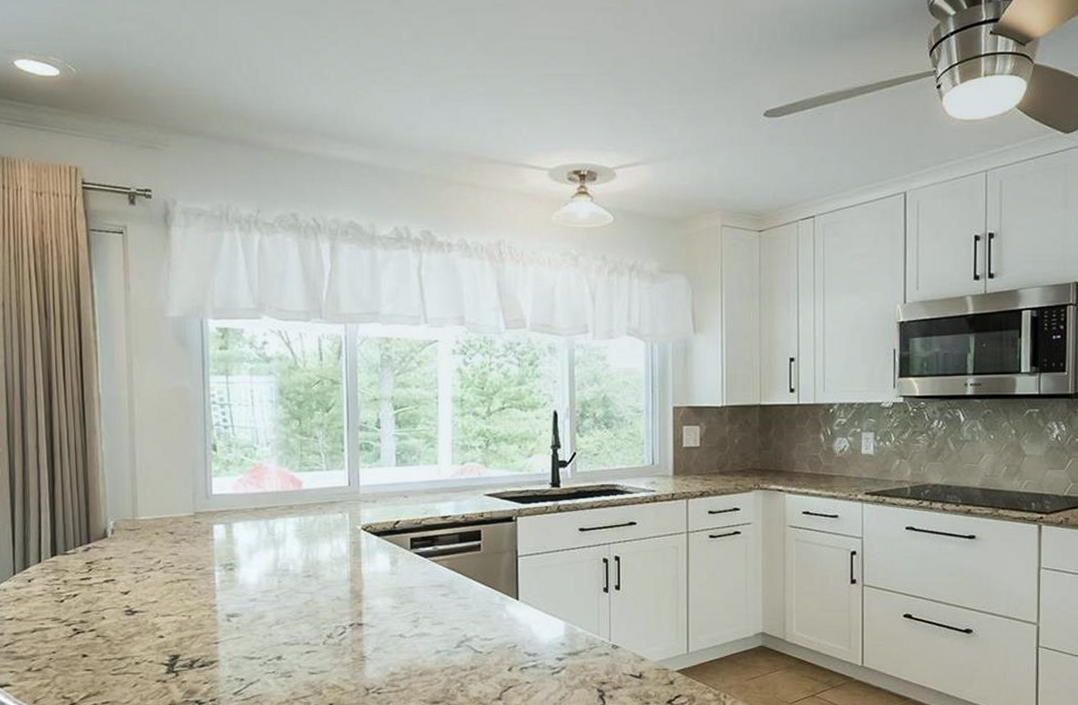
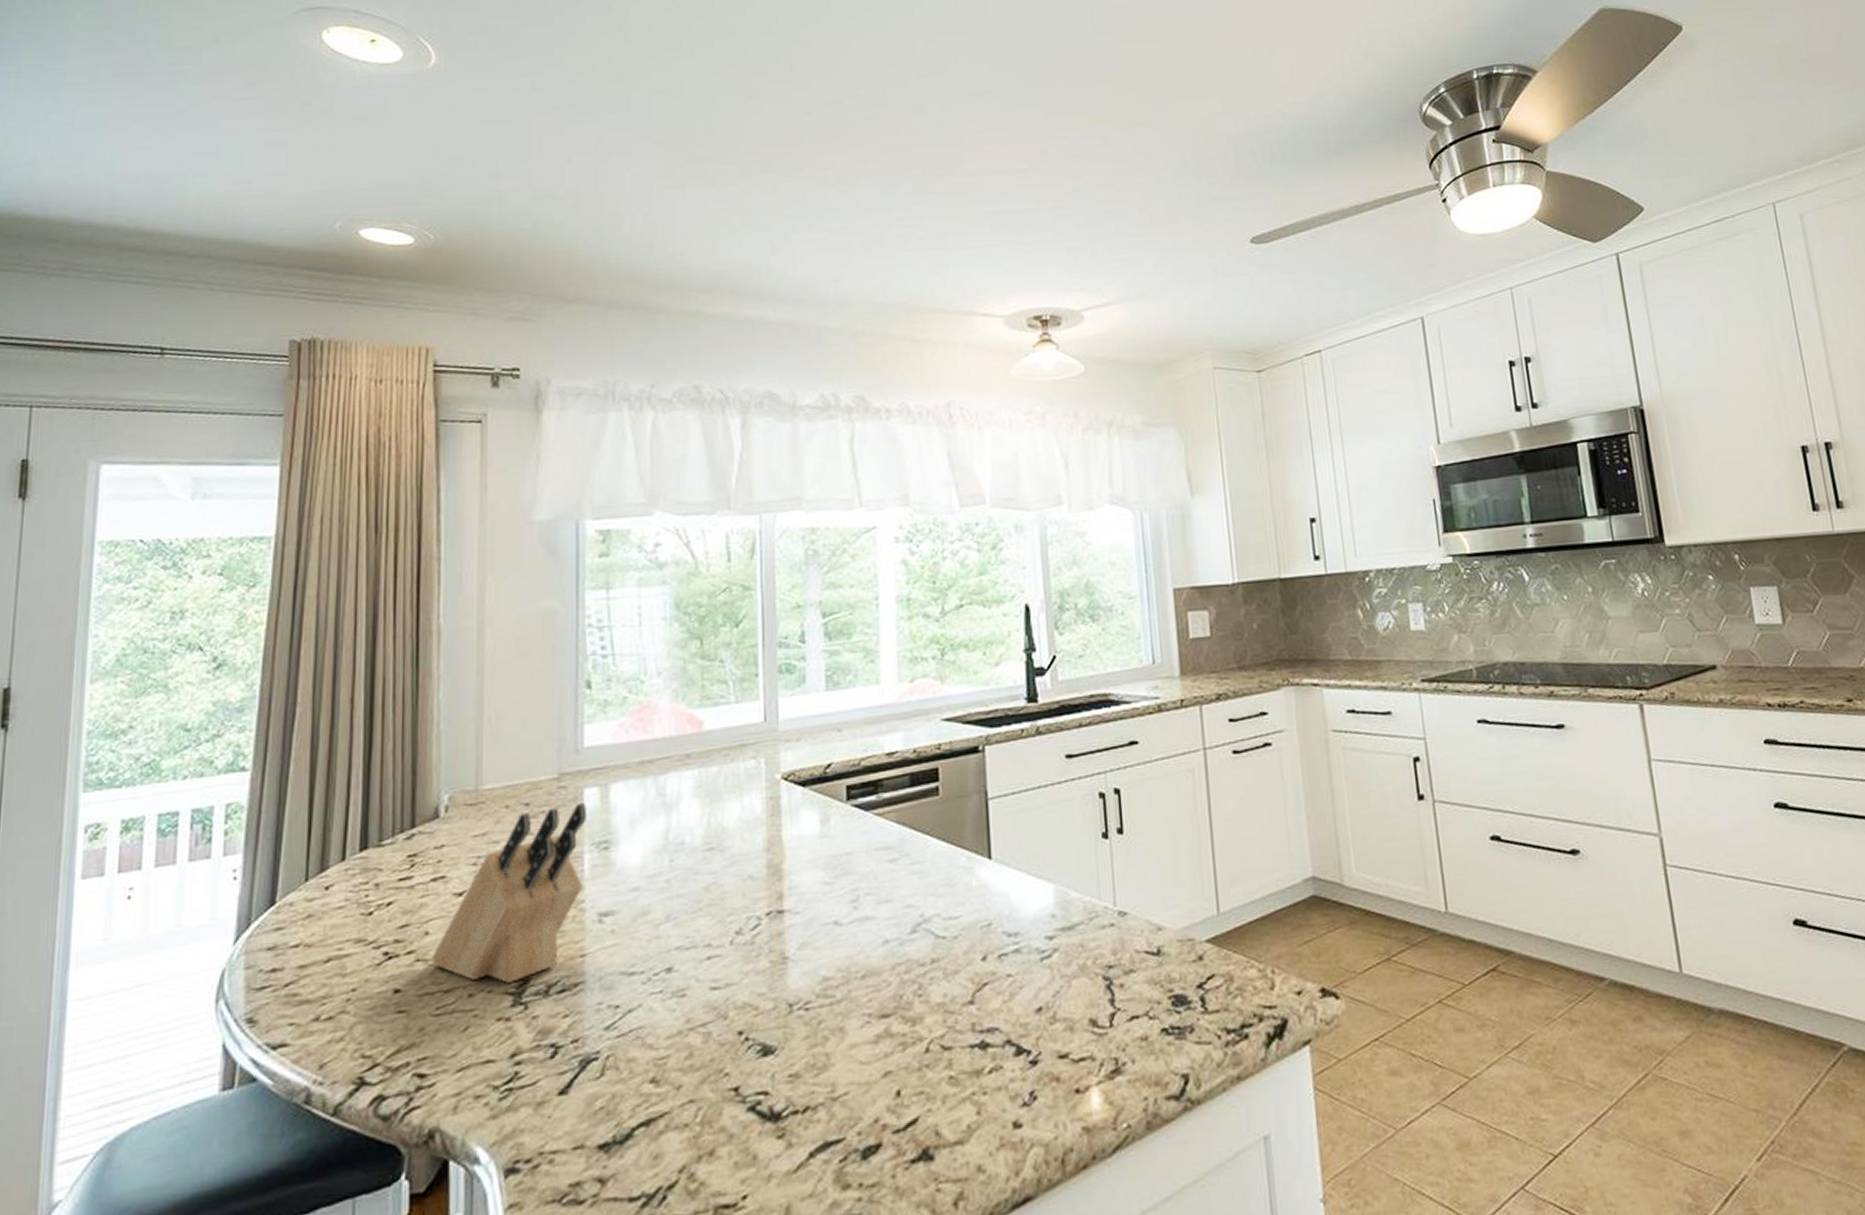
knife block: none [108,534,216,657] -> present [432,802,586,983]

